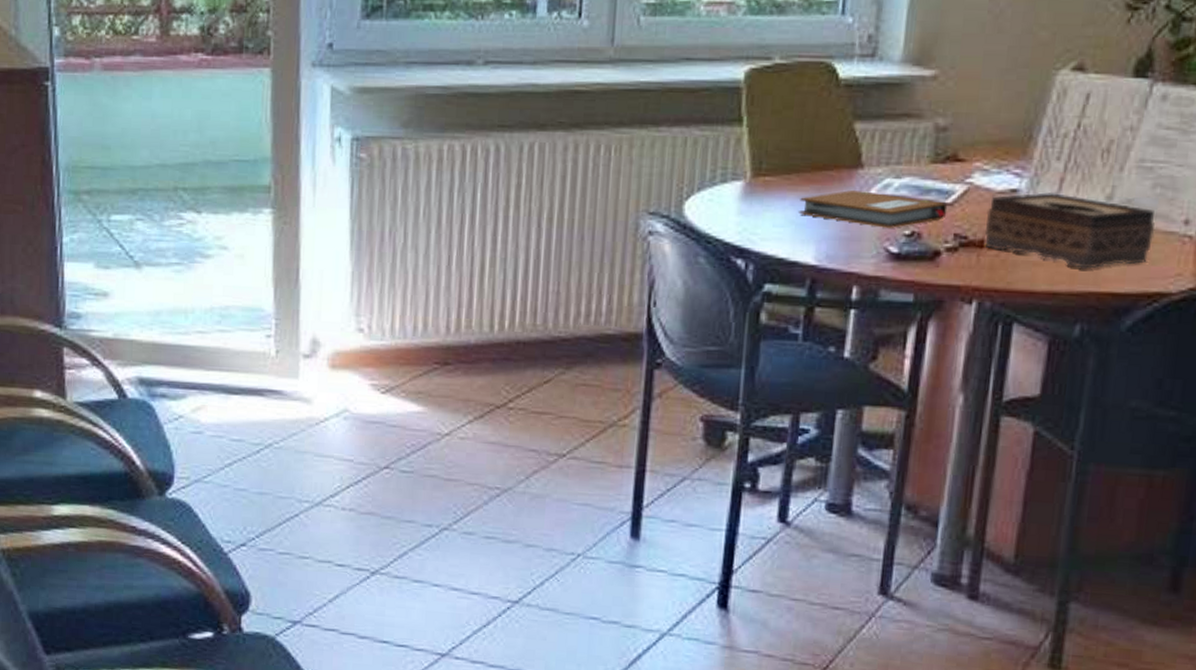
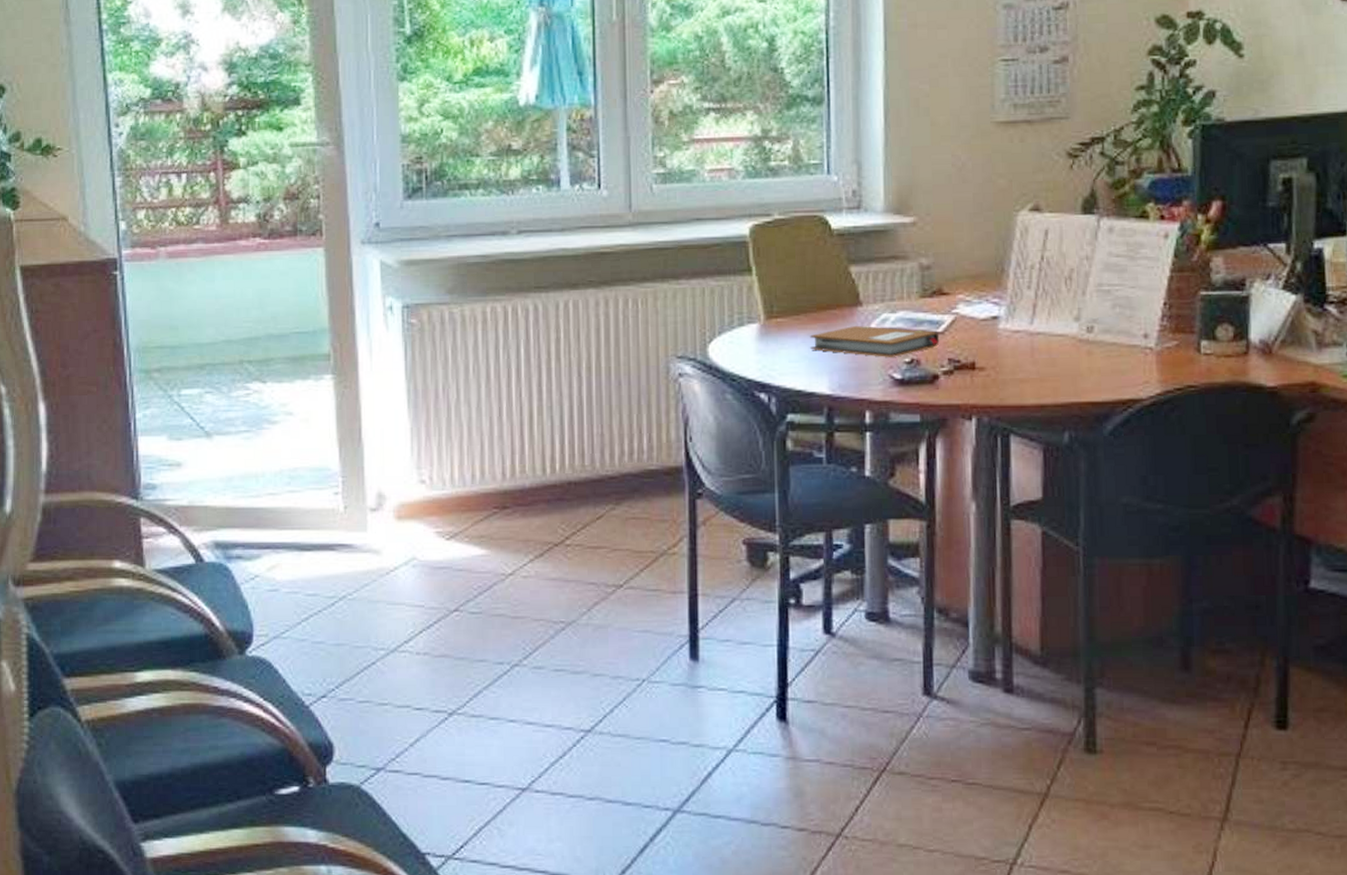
tissue box: present [984,191,1155,269] -> none [974,316,1120,382]

